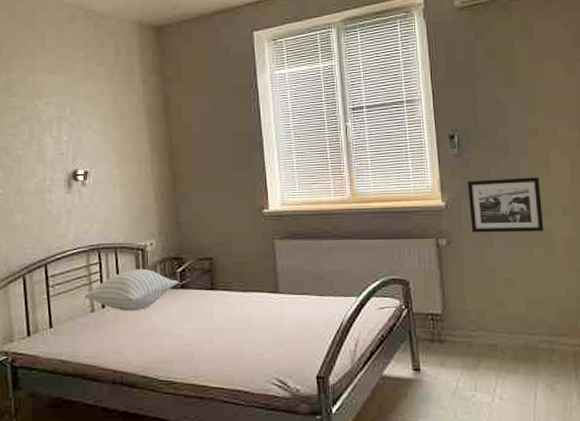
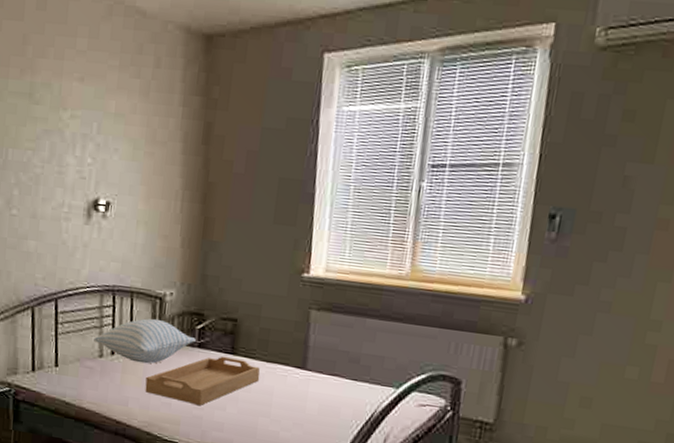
serving tray: none [137,292,240,343] -> present [145,356,260,406]
picture frame: present [467,177,544,233] -> none [551,273,656,349]

